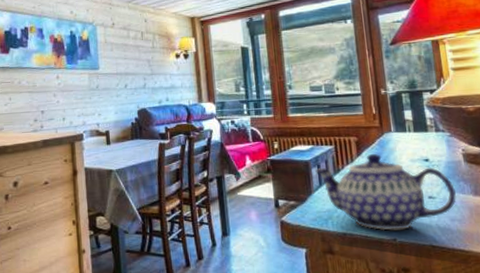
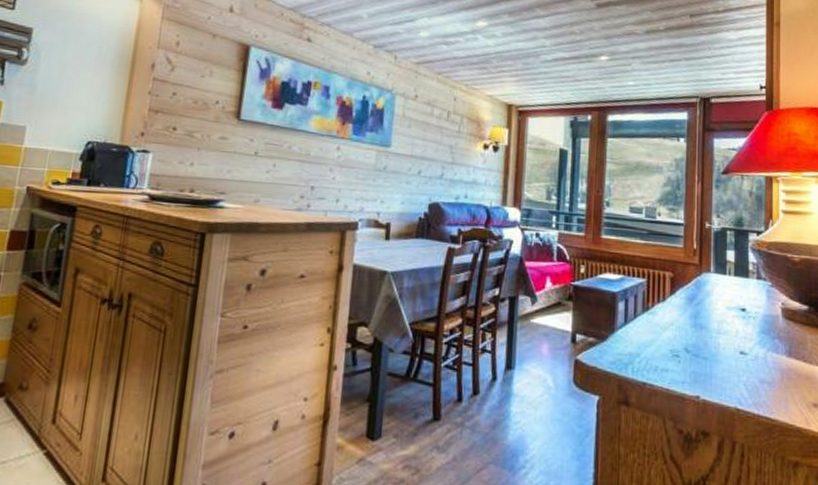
teapot: present [315,154,456,231] -> none [622,295,769,387]

